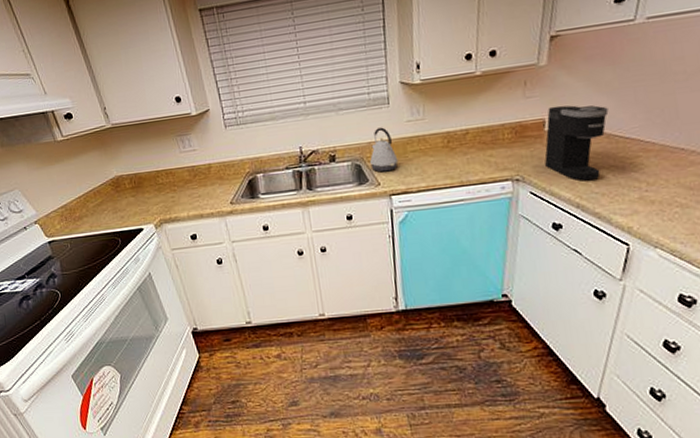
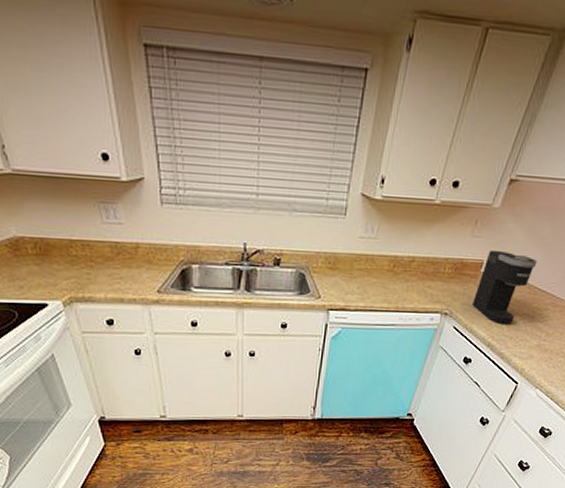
kettle: present [370,127,398,172] -> none [315,238,343,286]

